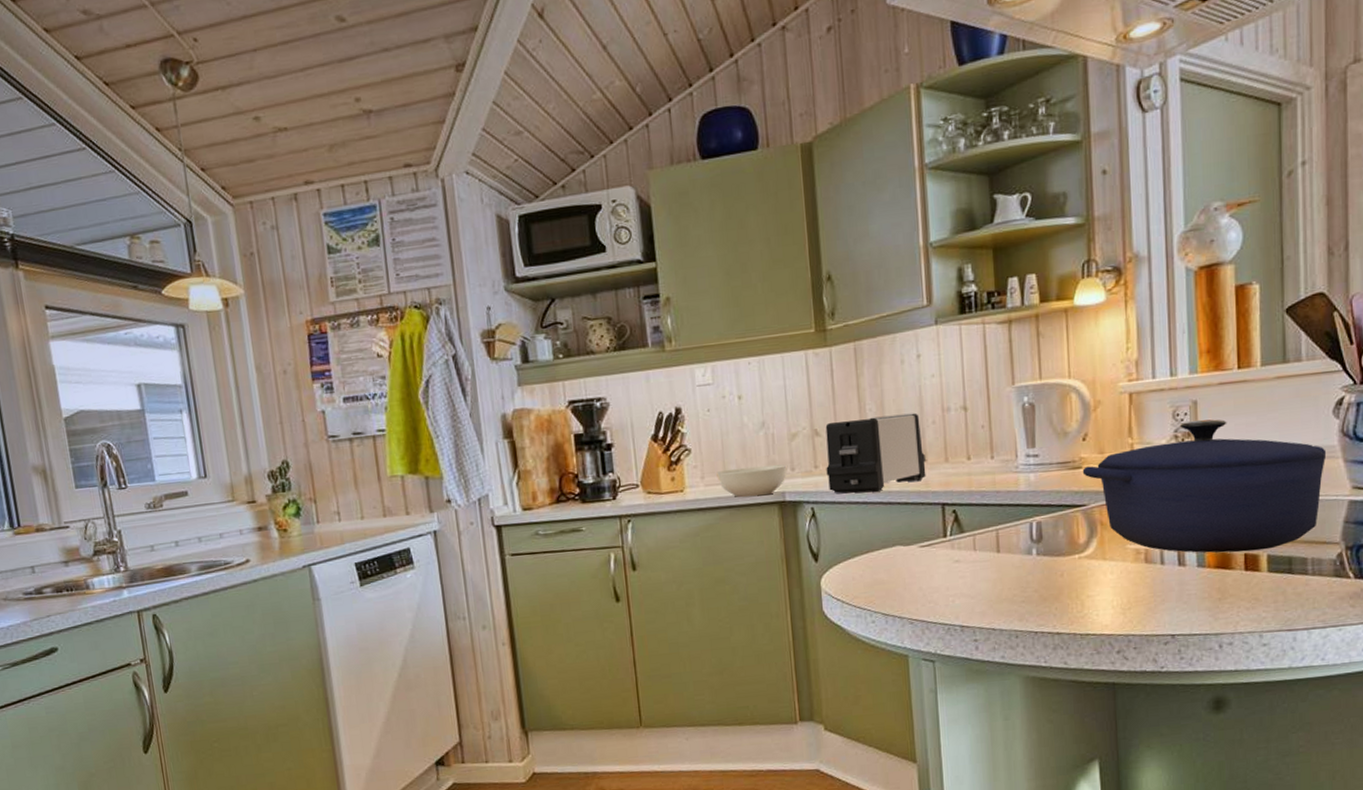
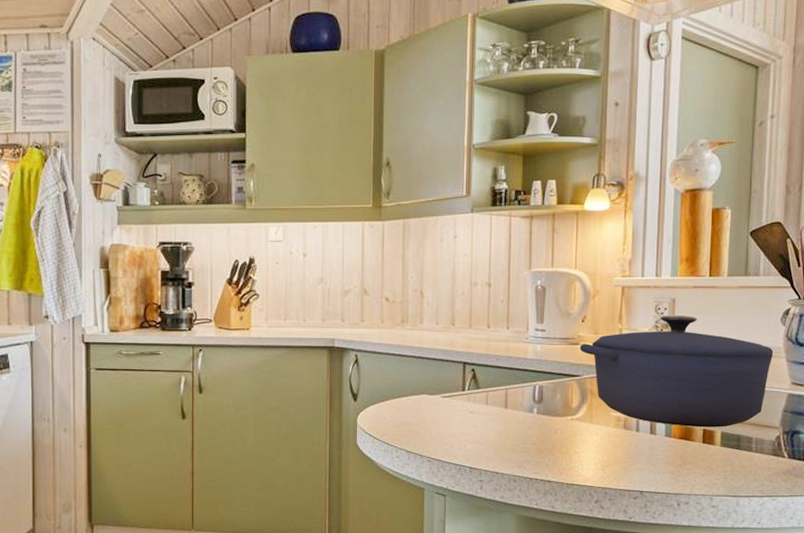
bowl: present [715,464,788,498] -> none [278,314,339,340]
toaster: present [825,413,926,494] -> none [371,284,453,347]

